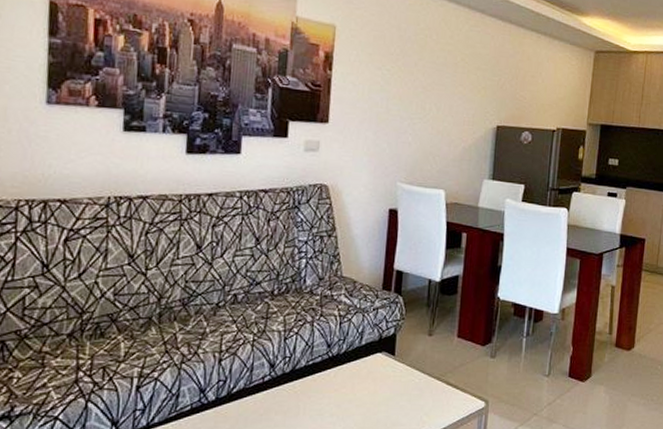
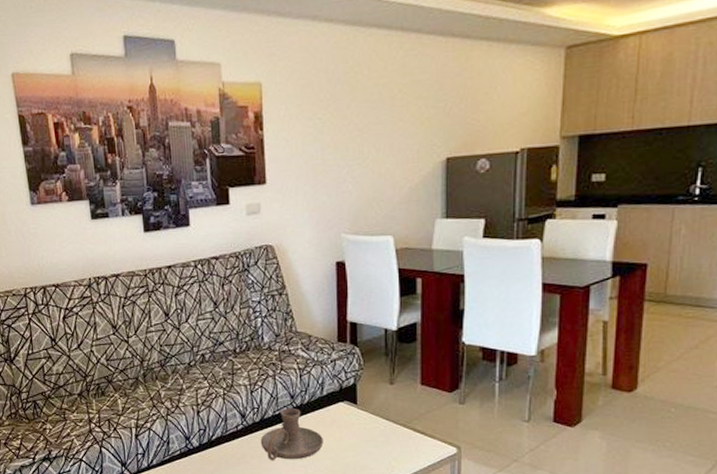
candle holder: none [288,358,357,417] -> present [260,408,323,461]

